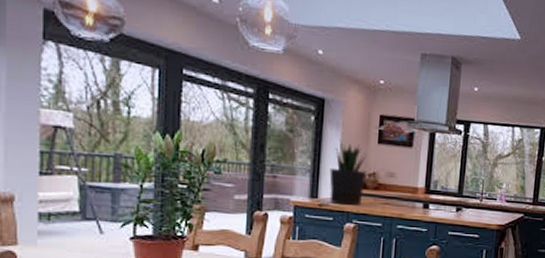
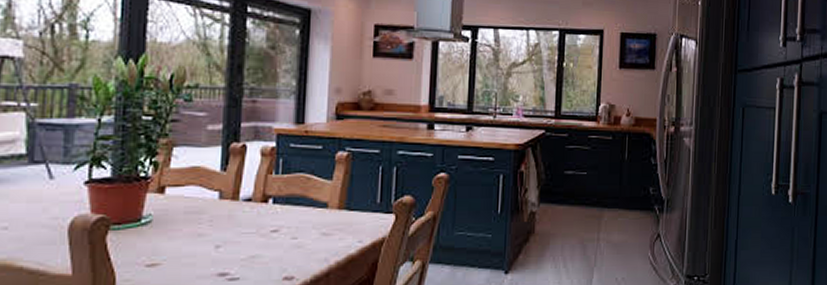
planter: present [329,140,367,205] -> none [317,55,361,130]

